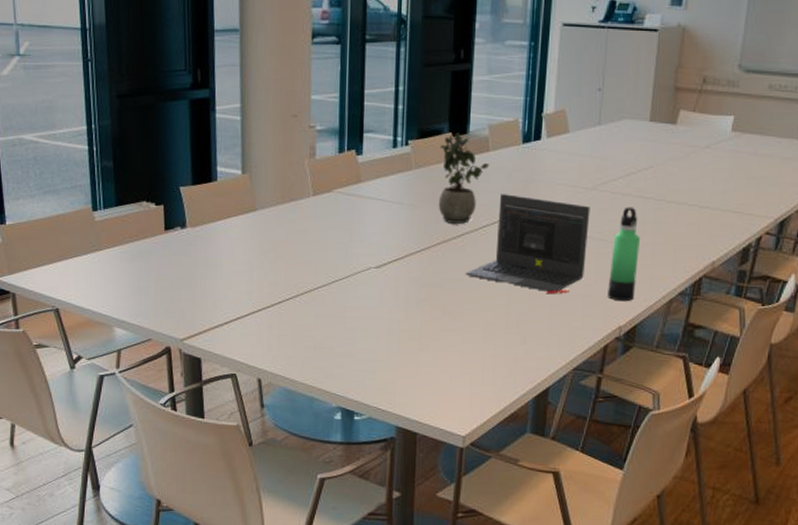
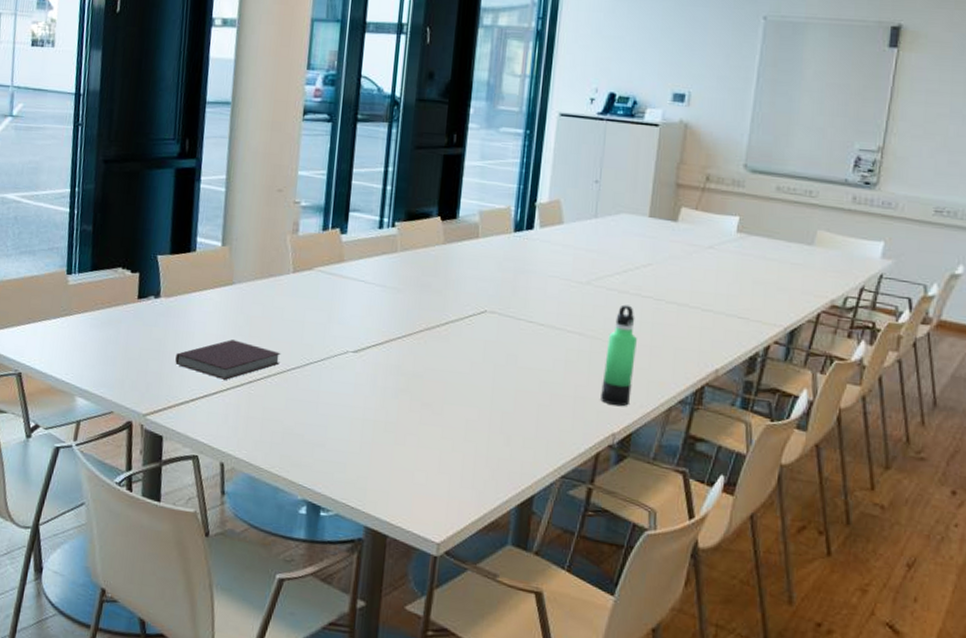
notebook: none [207,264,307,302] -> present [175,339,281,380]
potted plant: present [438,132,490,224] -> none [422,217,479,312]
laptop: present [466,194,590,295] -> none [449,283,584,394]

